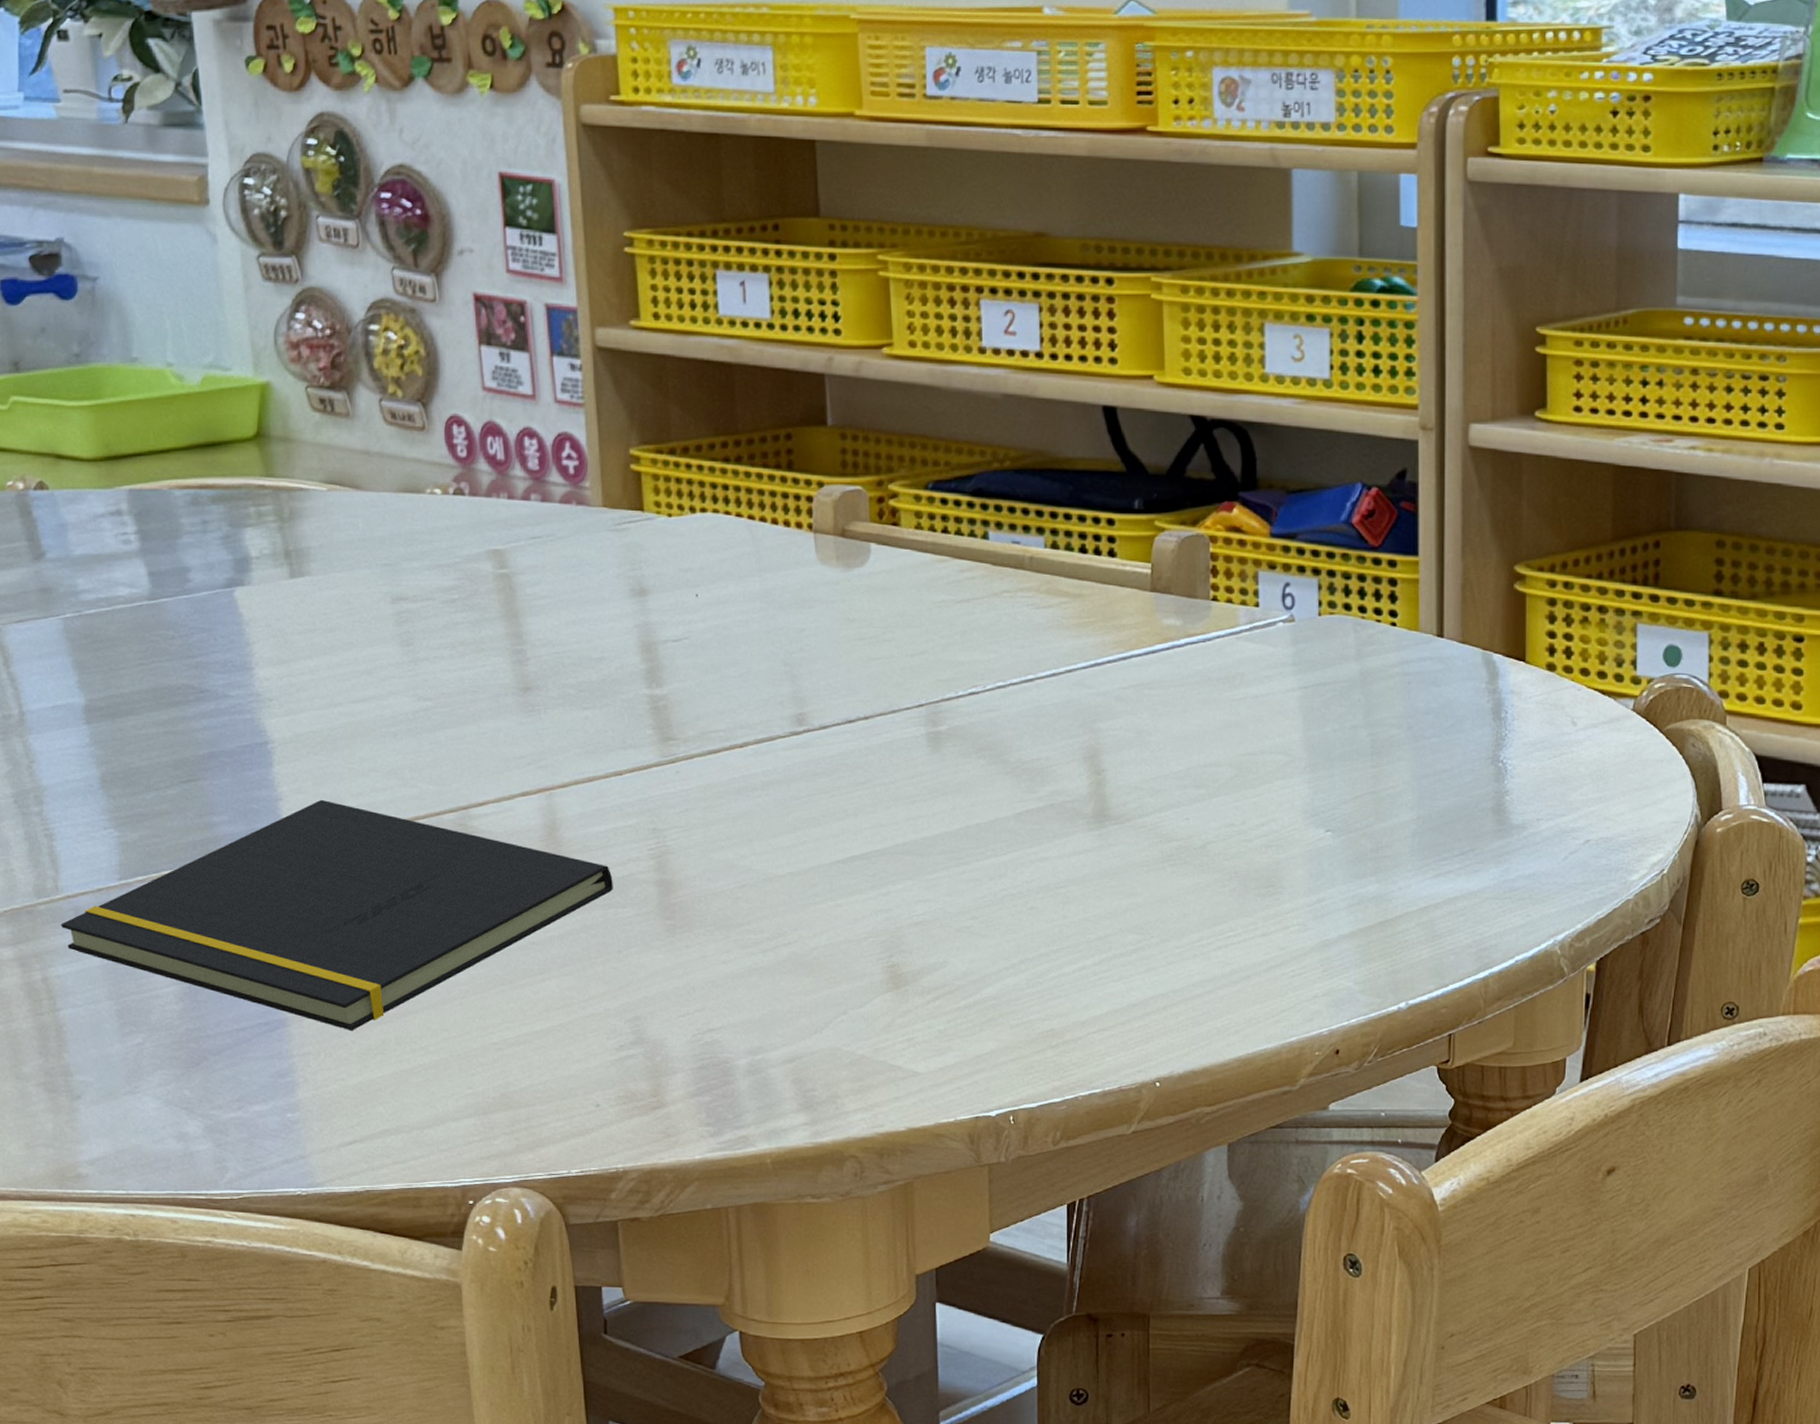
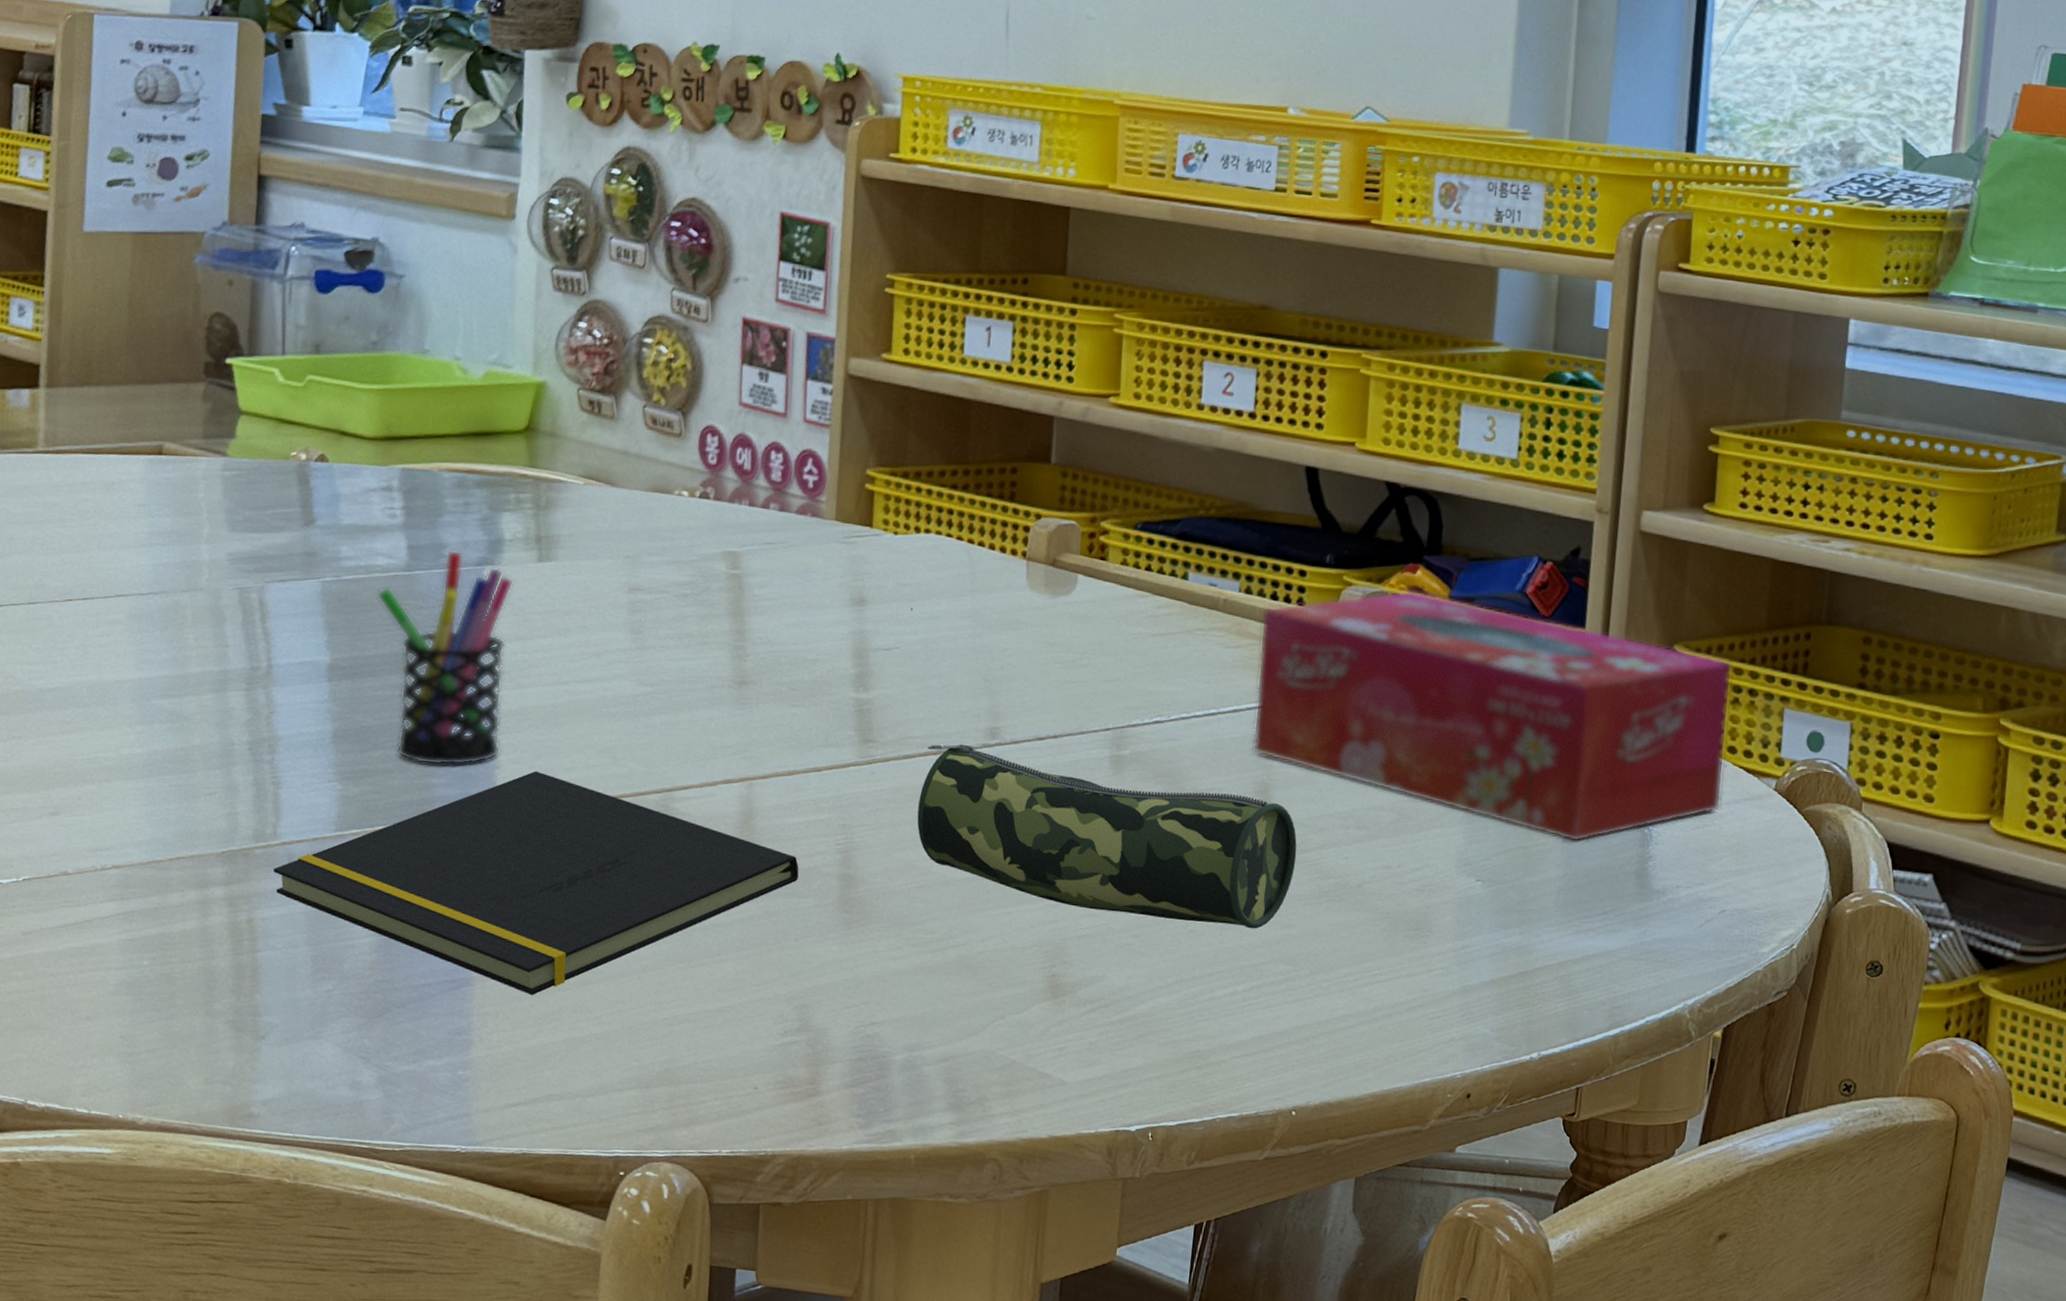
pen holder: none [124,573,281,803] -> present [377,550,514,766]
pencil case: none [730,734,1134,901] -> present [917,744,1297,929]
tissue box: none [1072,530,1579,783] -> present [1252,590,1733,842]

